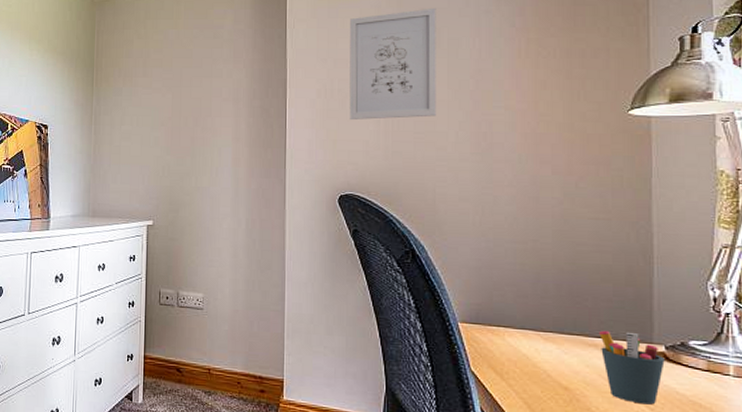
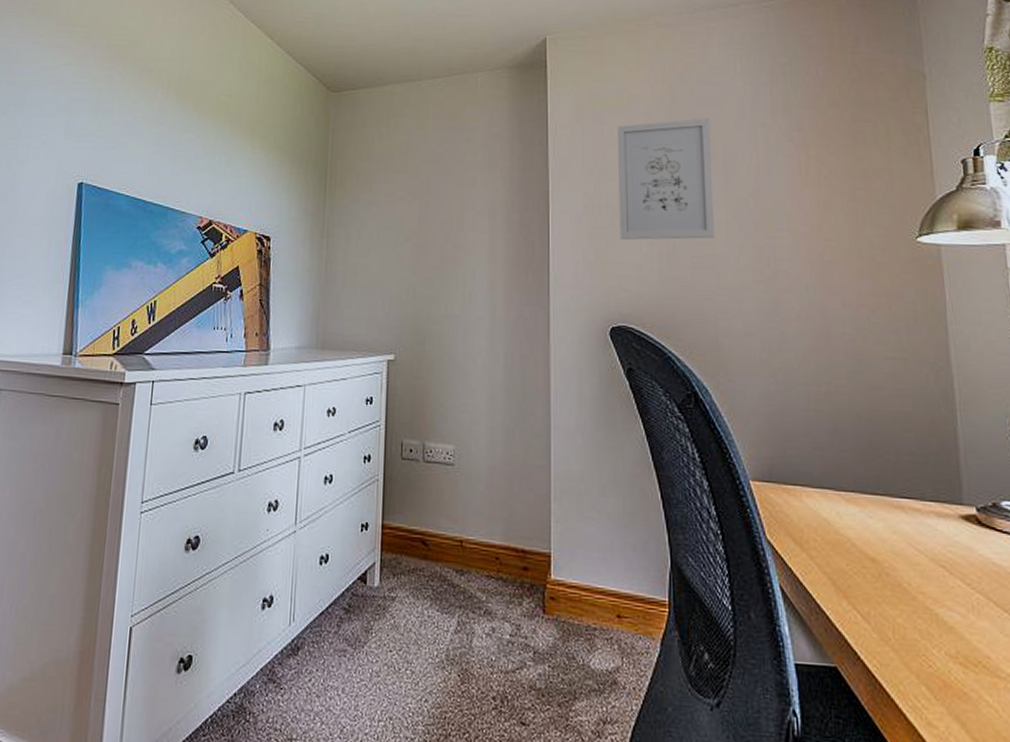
pen holder: present [599,330,665,405] -> none [905,489,978,579]

